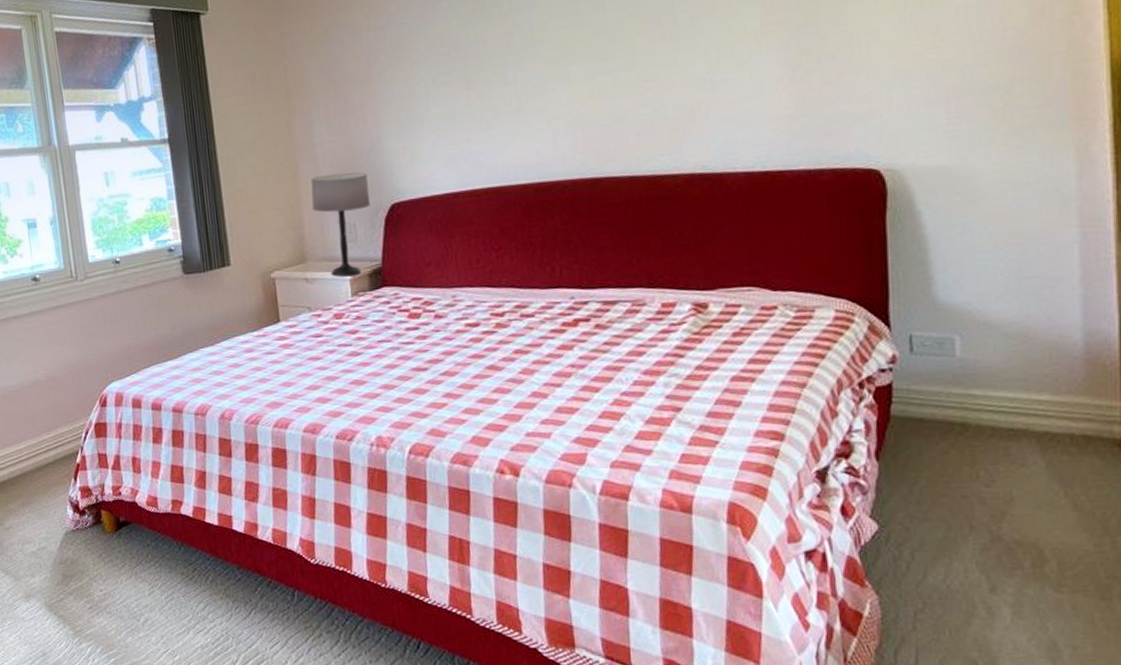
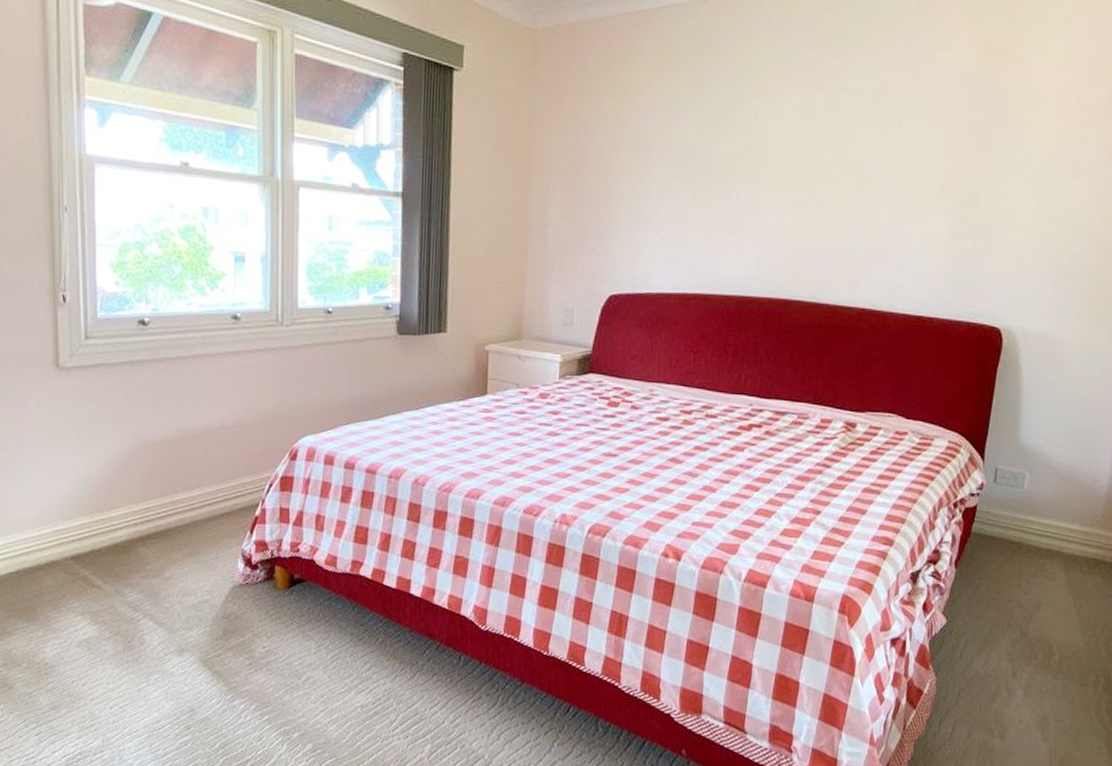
table lamp: present [310,172,371,278] -> none [535,256,591,360]

